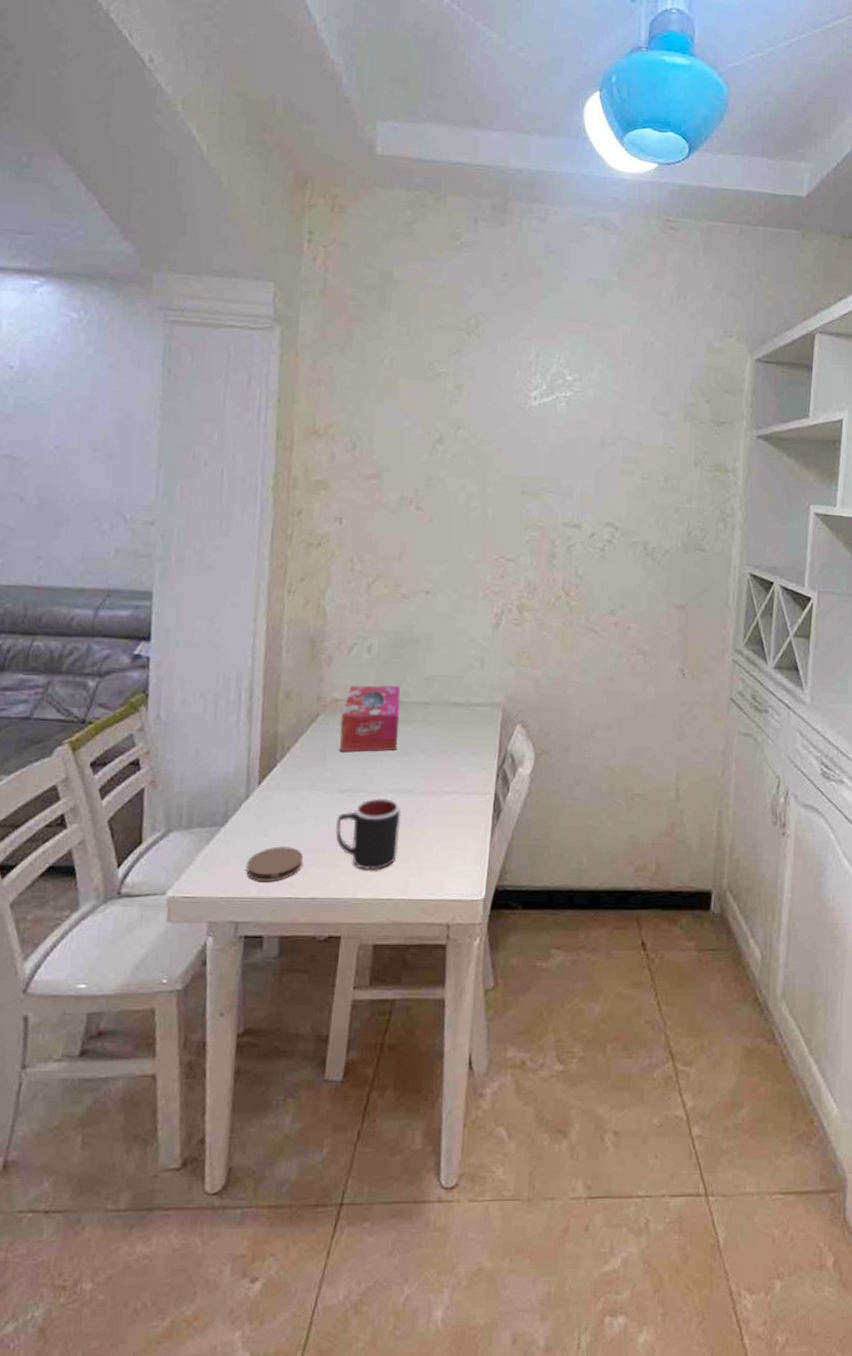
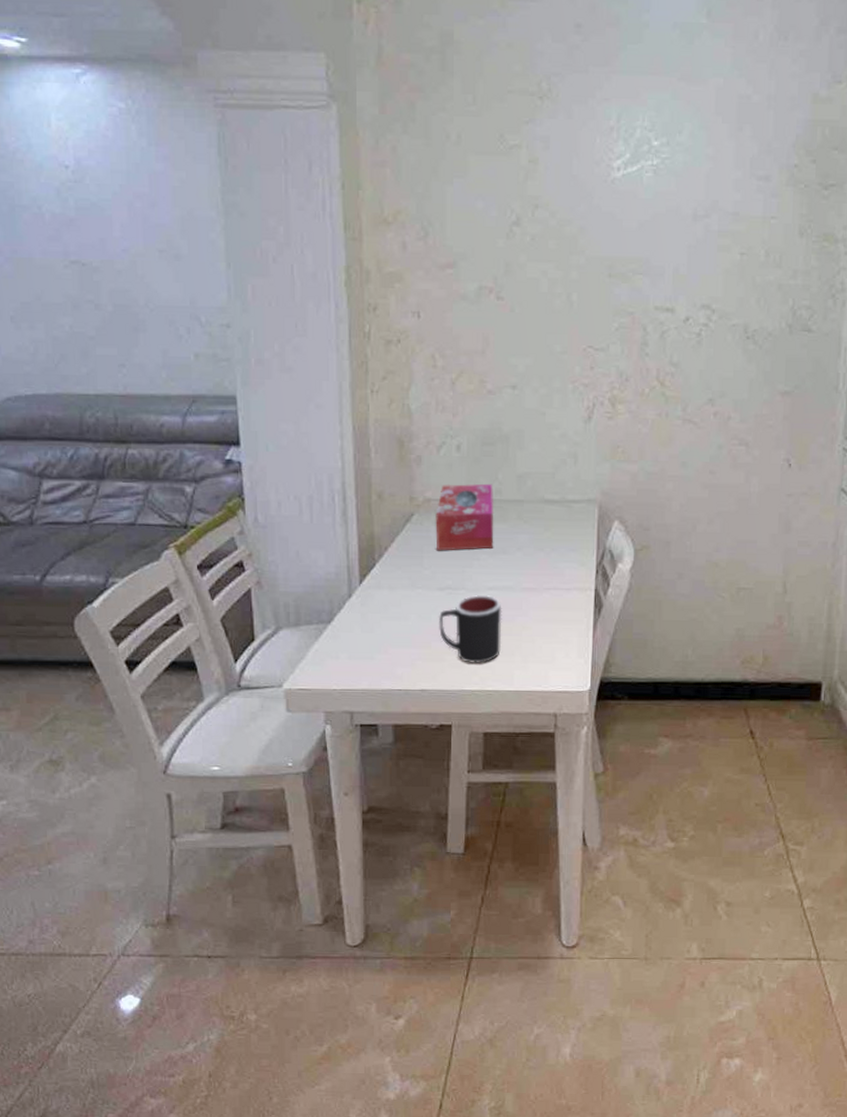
coaster: present [246,846,304,881] -> none [355,642,410,675]

